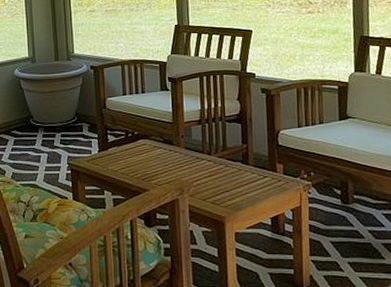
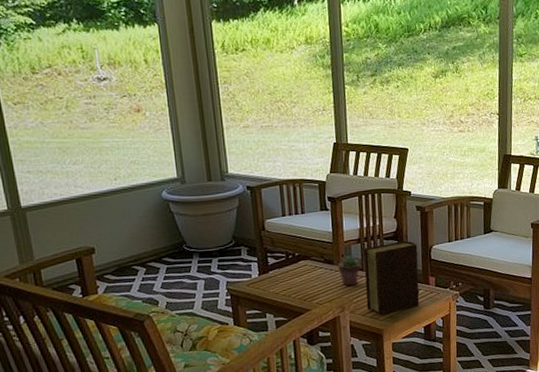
potted succulent: none [177,136,201,168] -> present [337,255,360,286]
diary: none [204,123,266,202] -> present [363,240,420,316]

